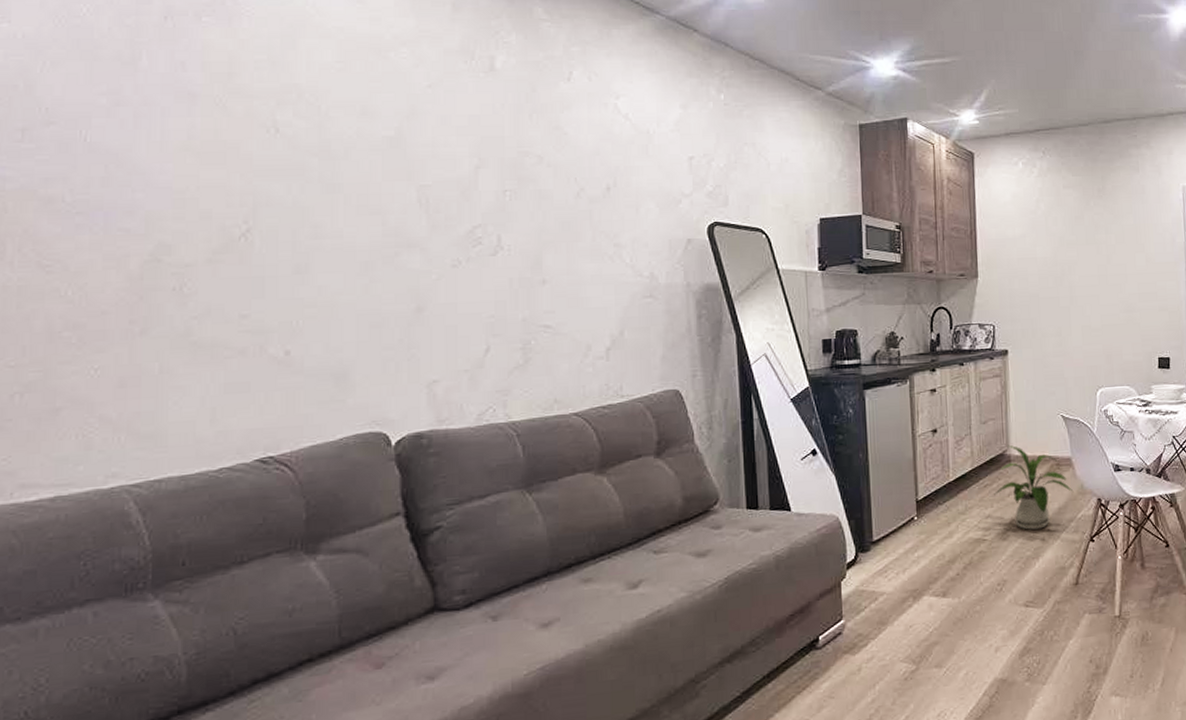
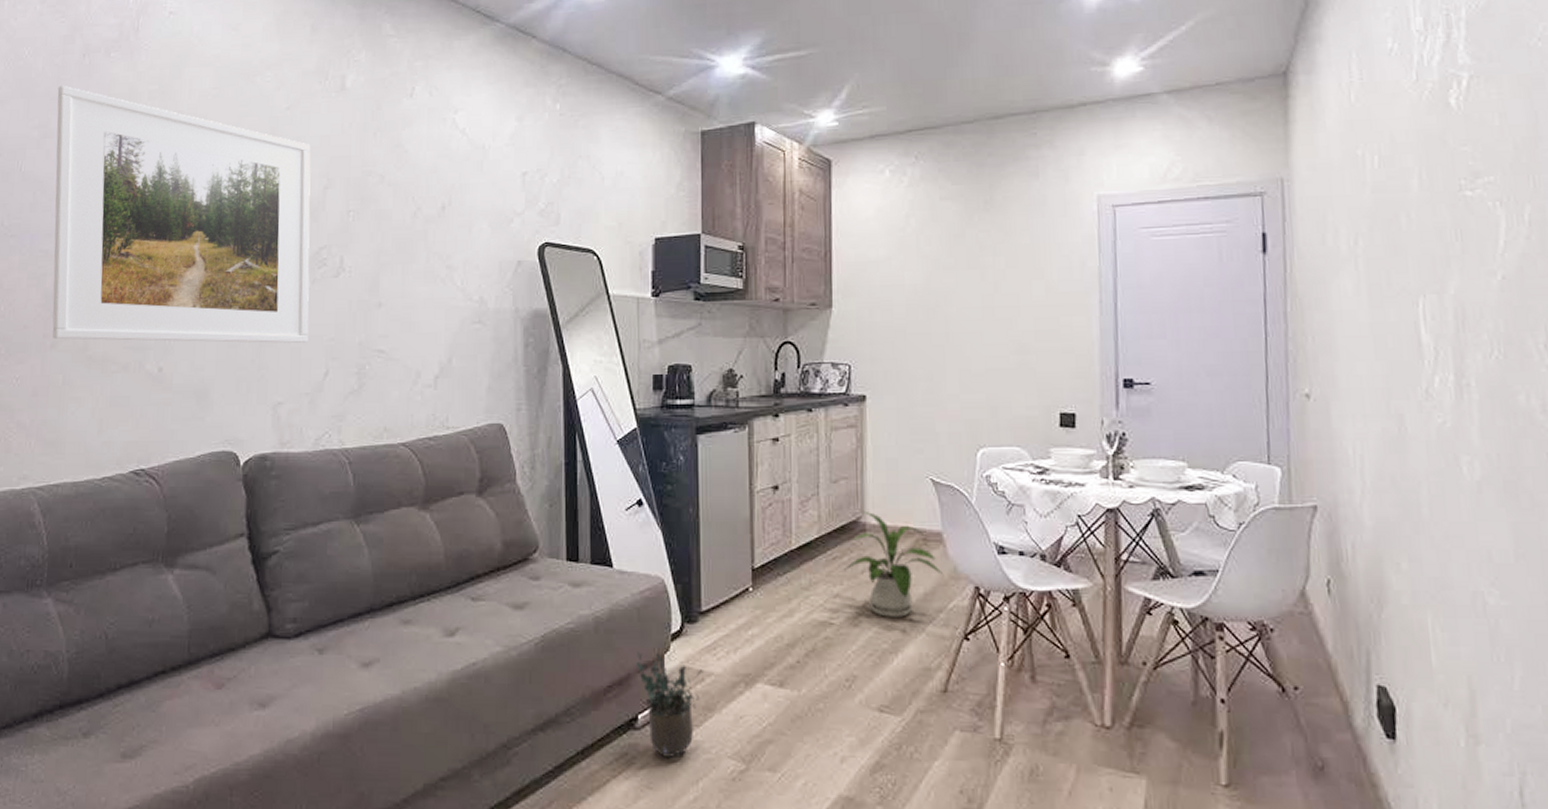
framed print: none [131,48,465,325] -> present [52,85,311,344]
potted plant: none [815,581,878,669] -> present [635,651,705,757]

